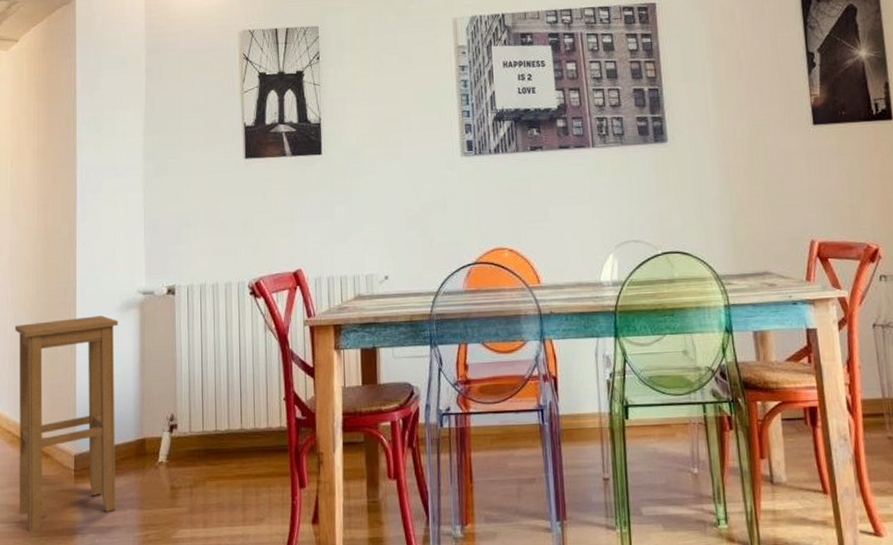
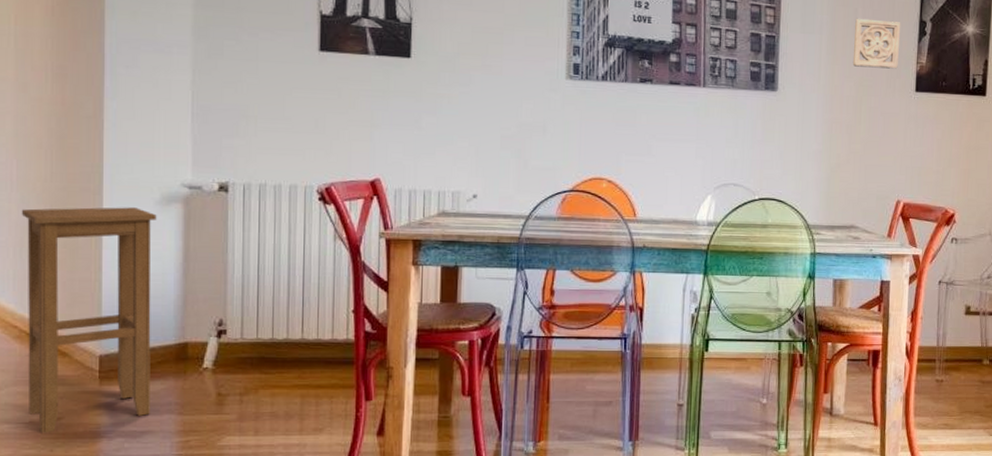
wall ornament: none [738,57,790,108] -> present [852,18,901,69]

